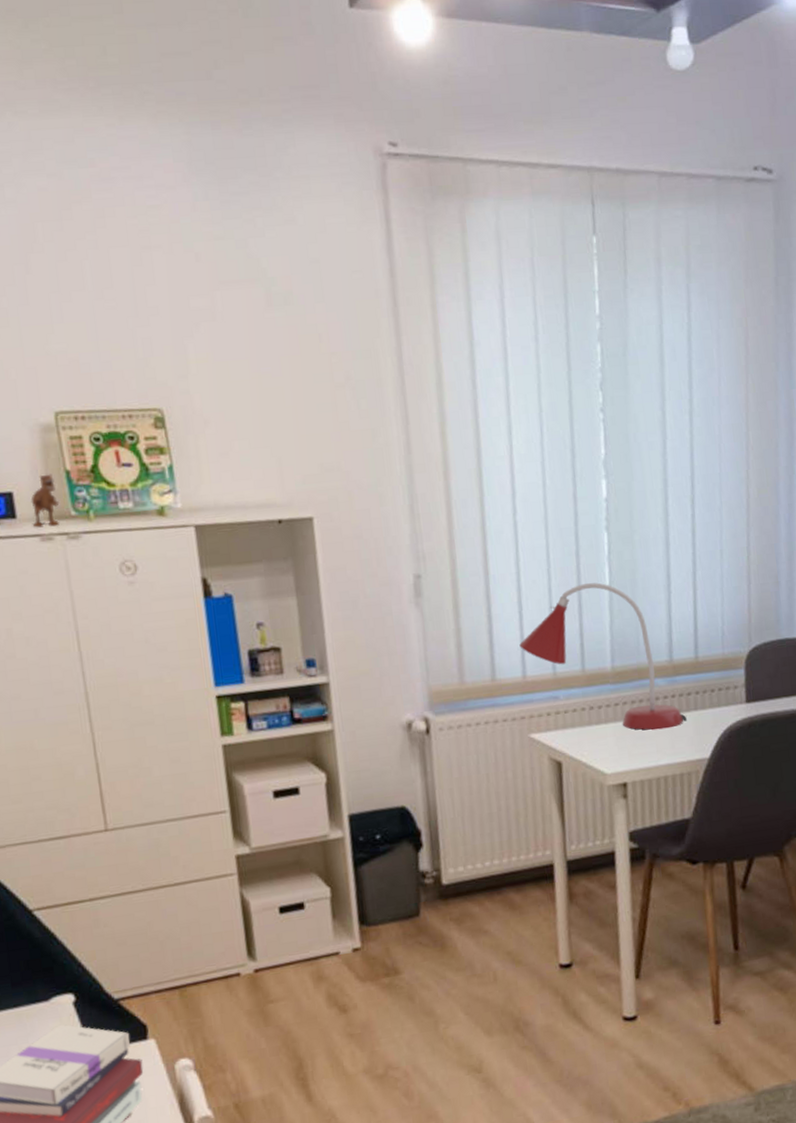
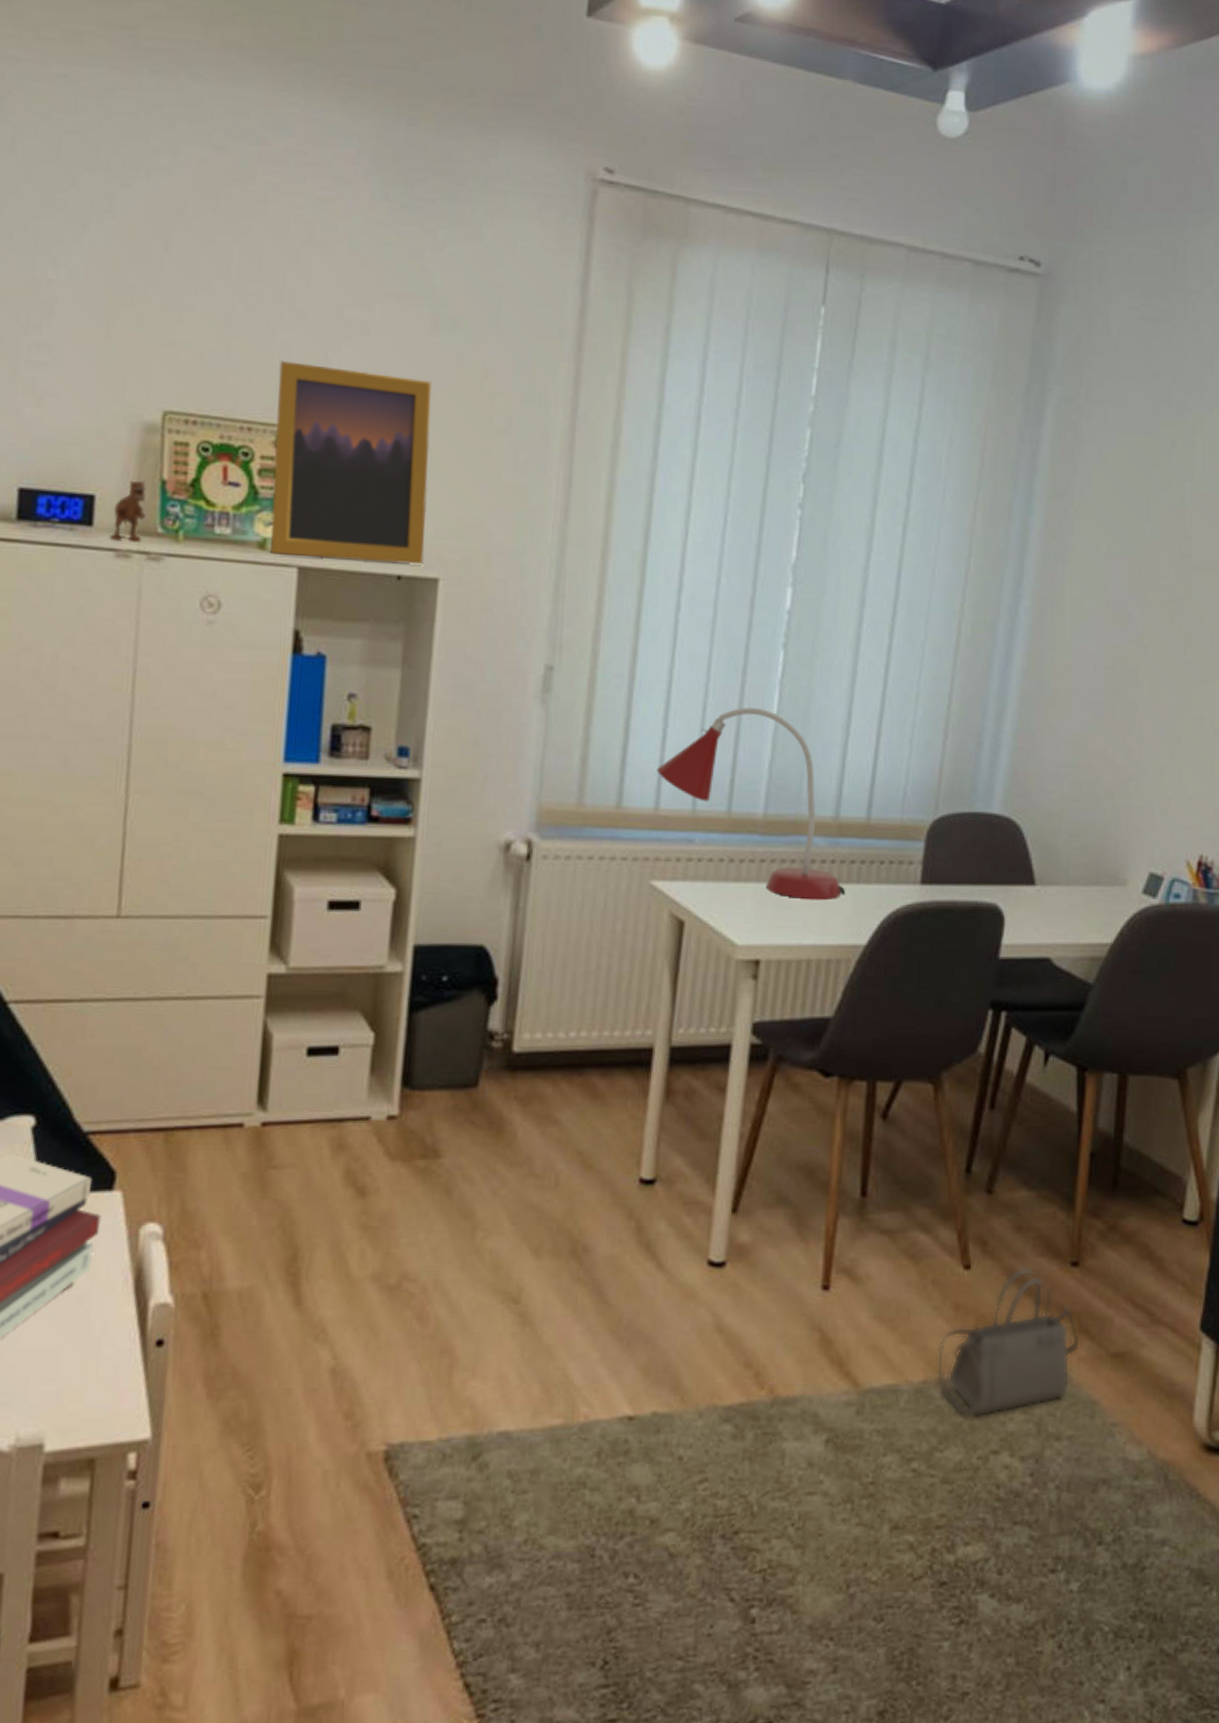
picture frame: none [144,352,298,518] -> present [270,361,431,565]

